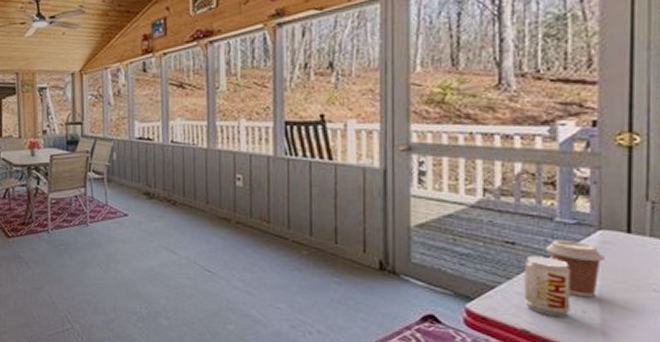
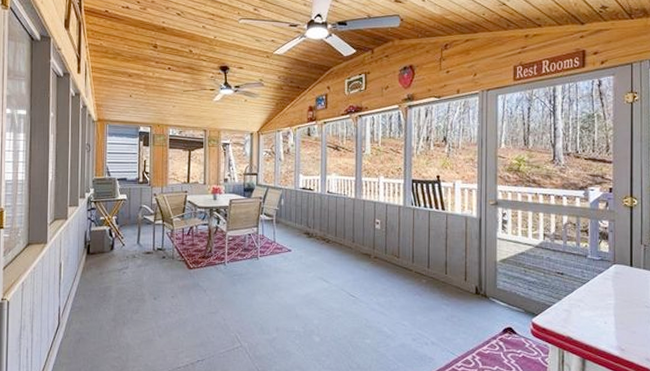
beverage can: present [525,256,571,318] -> none [570,283,598,327]
coffee cup: present [544,241,605,298] -> none [581,272,617,313]

